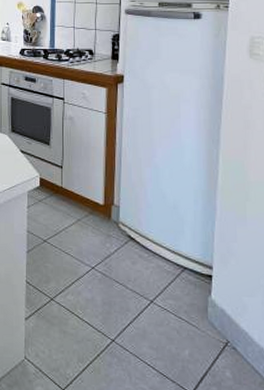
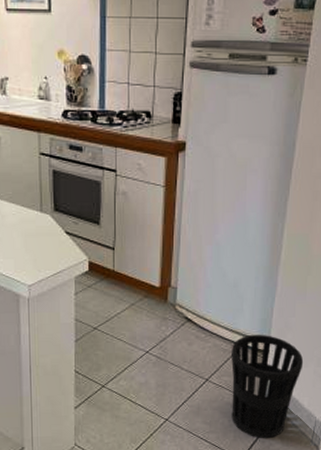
wastebasket: none [175,257,250,374] -> present [231,334,304,439]

